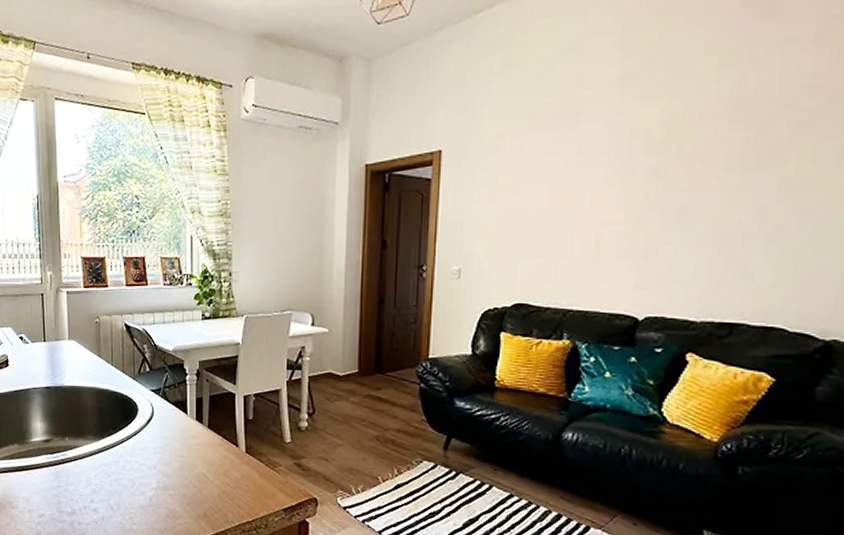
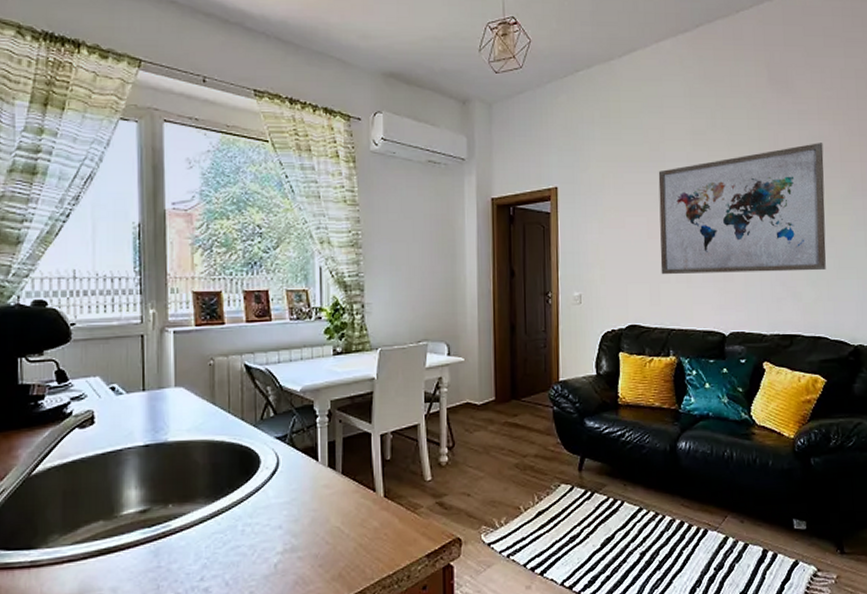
wall art: none [561,80,817,249] -> present [658,143,826,275]

